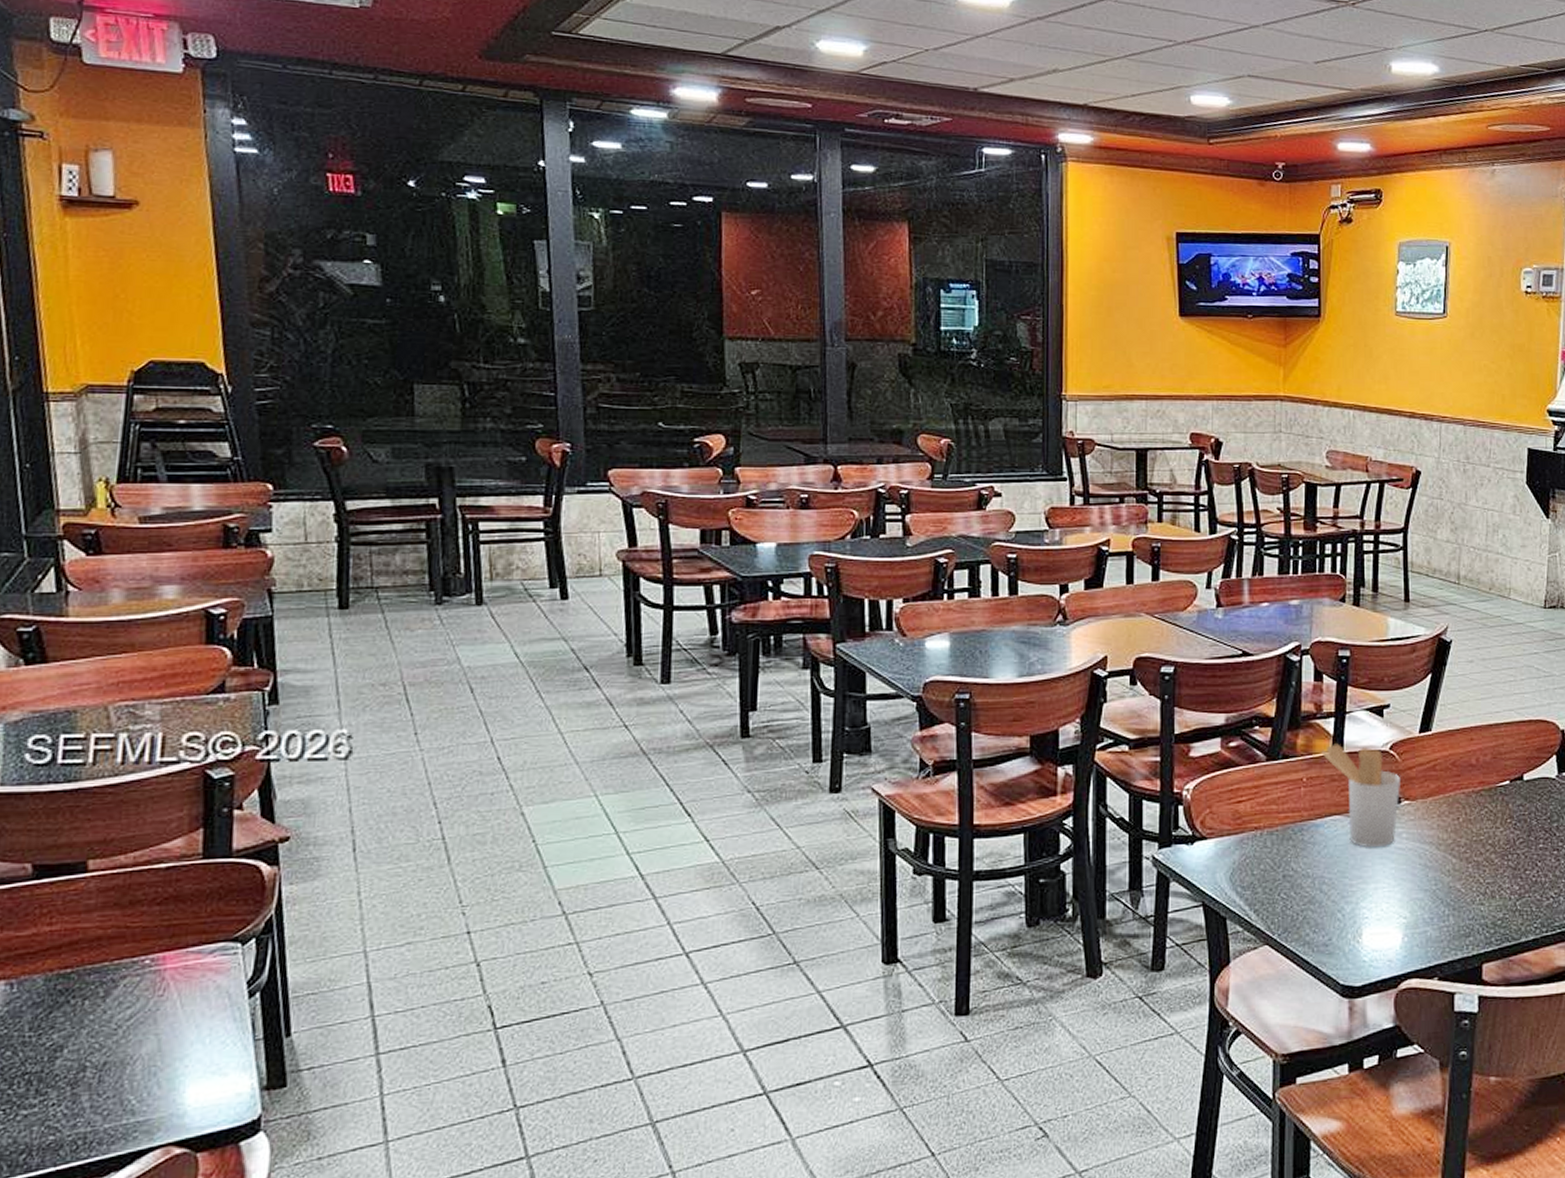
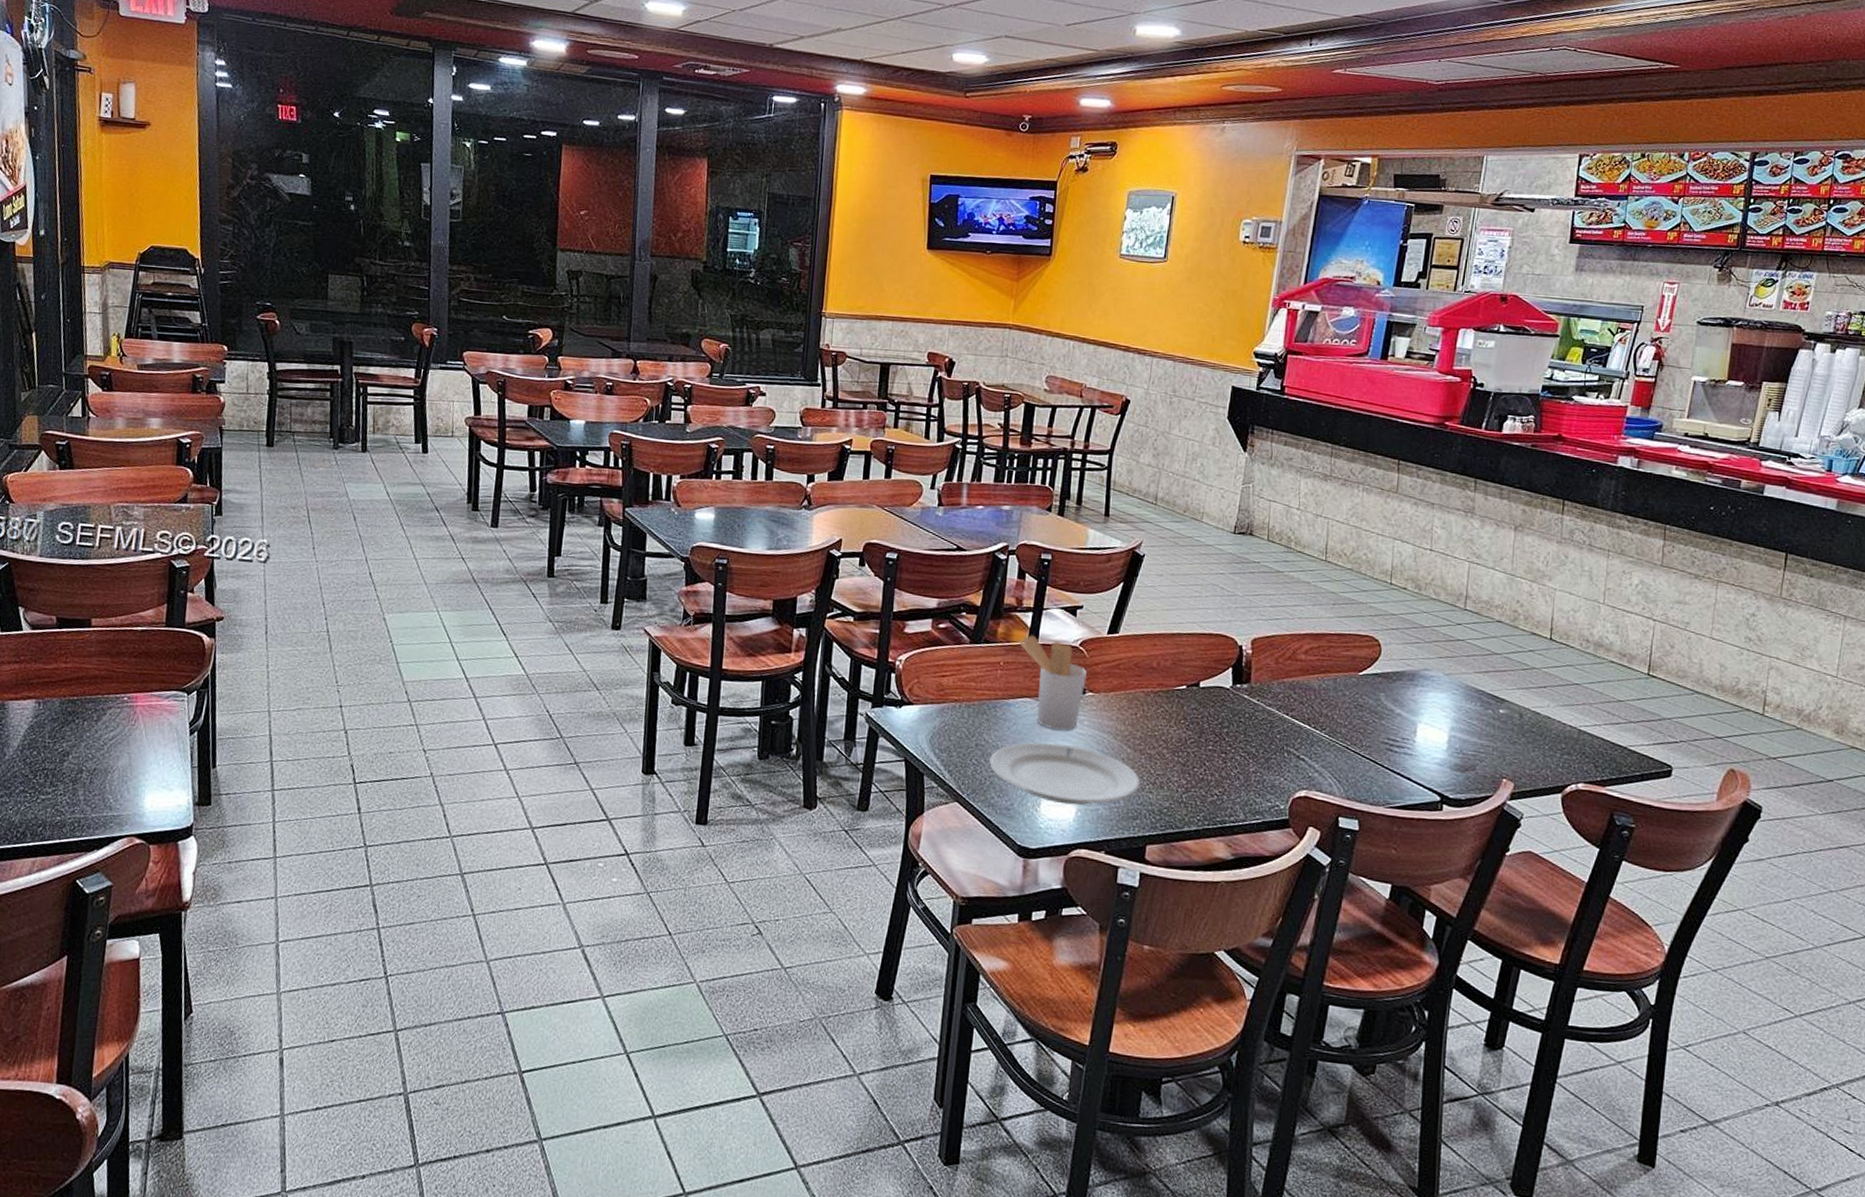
plate: none [1300,862,1470,931] -> present [989,742,1141,805]

